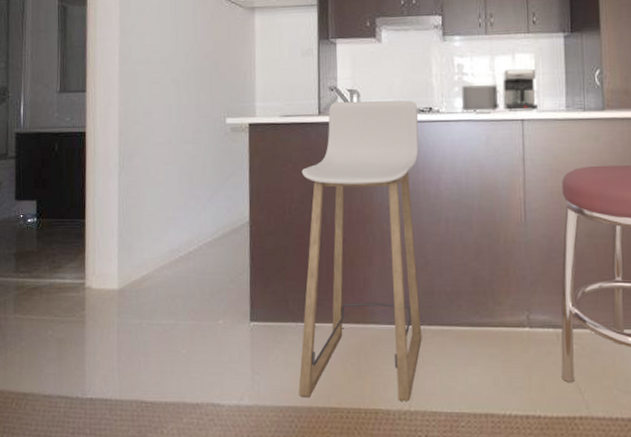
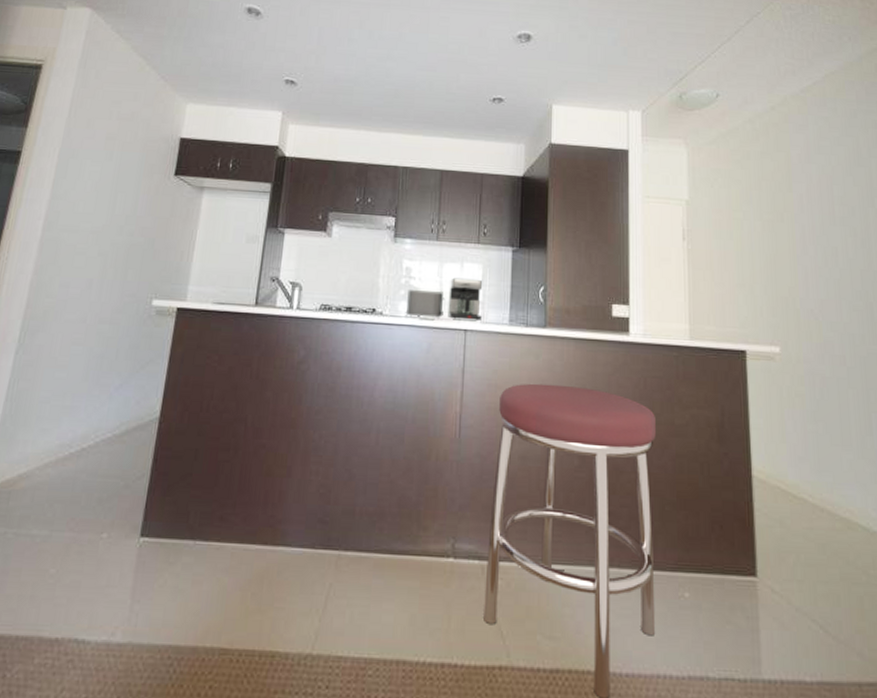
bar stool: present [299,100,422,401] -> none [184,293,361,642]

